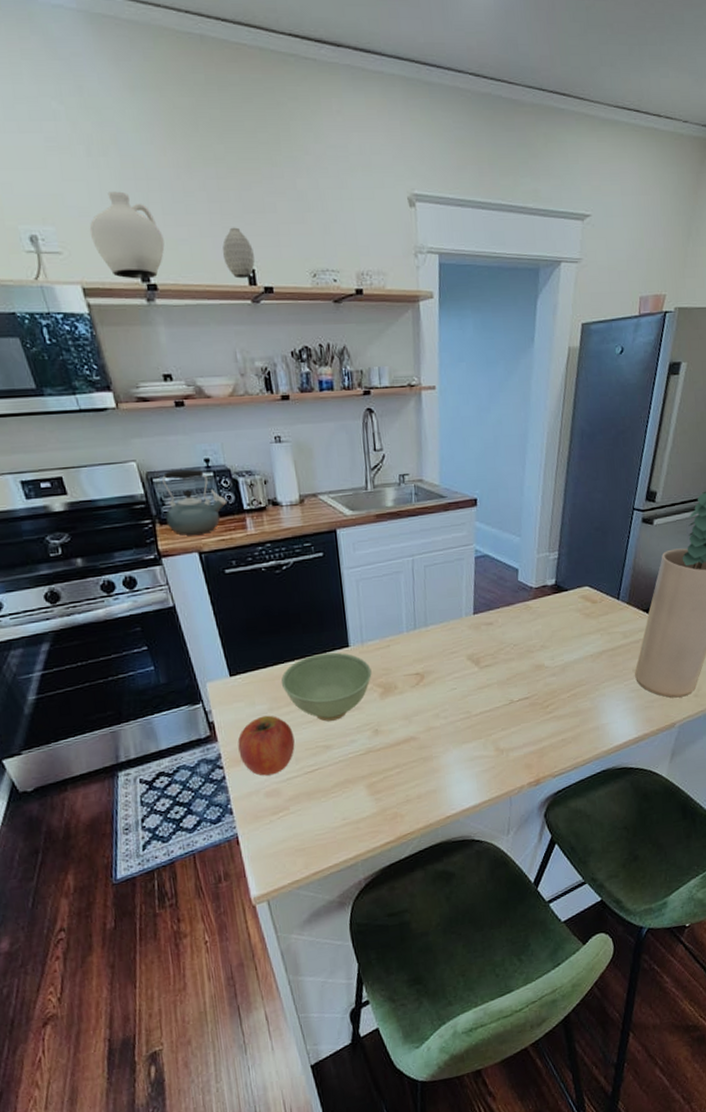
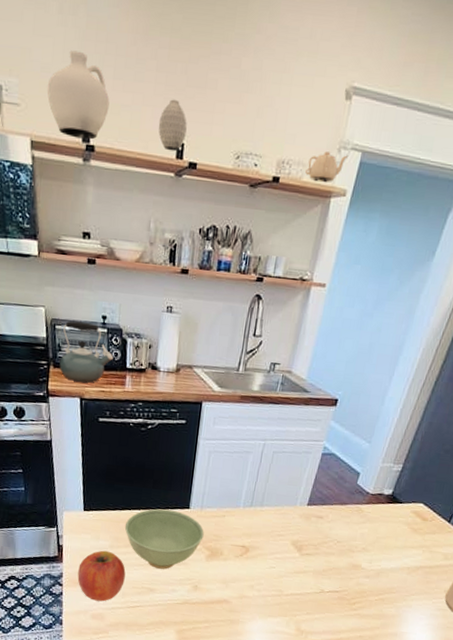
teapot: none [387,258,427,289] -> present [305,151,349,183]

